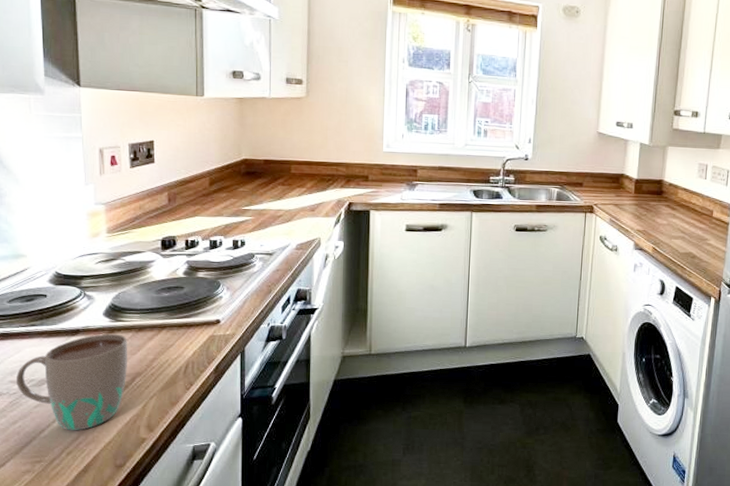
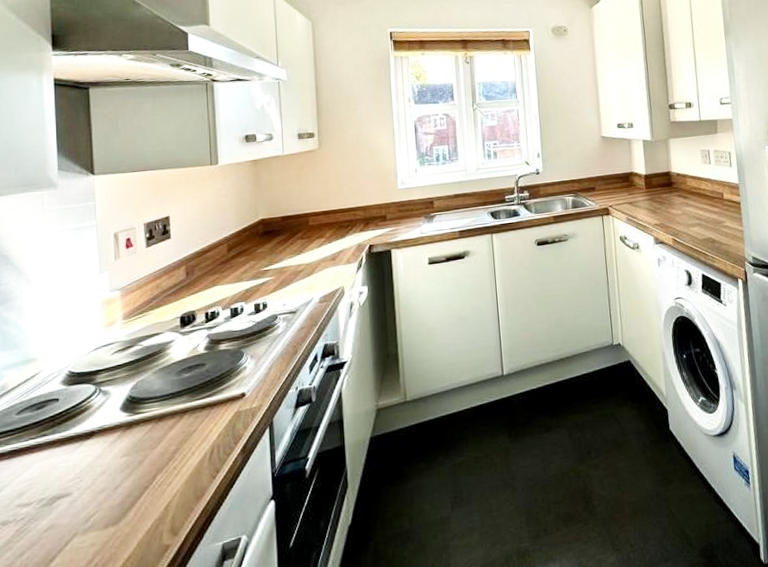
mug: present [15,333,128,431] -> none [23,428,148,553]

